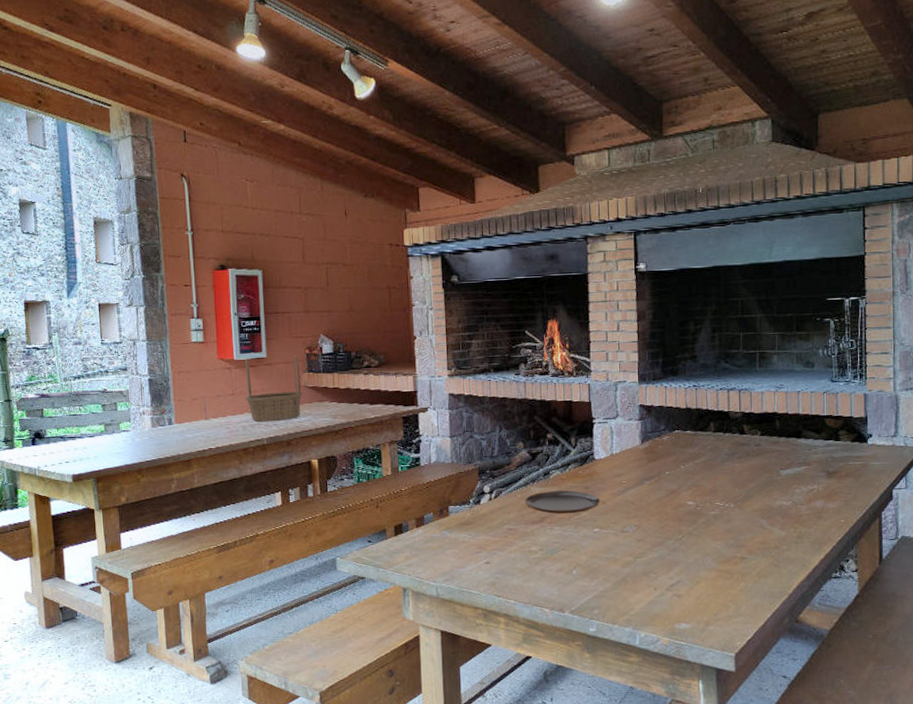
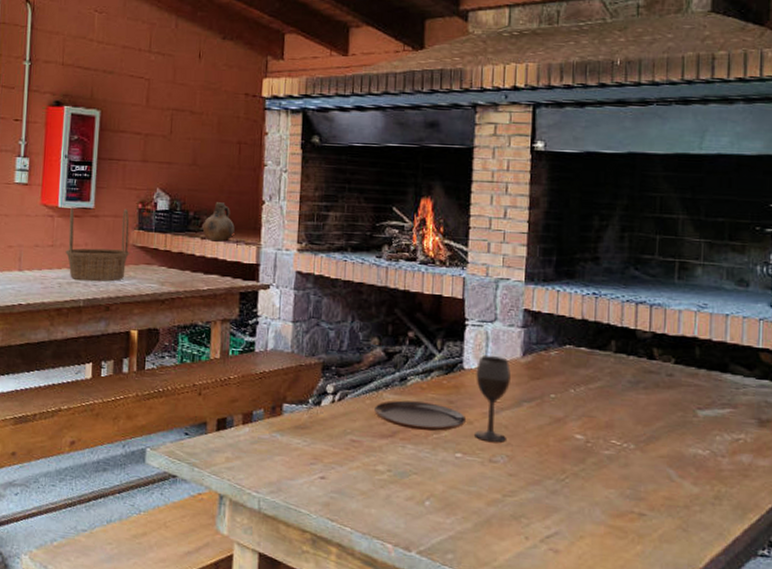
ceramic jug: none [364,341,393,376] -> present [202,202,235,242]
wine glass: none [605,446,633,516] -> present [475,355,511,442]

